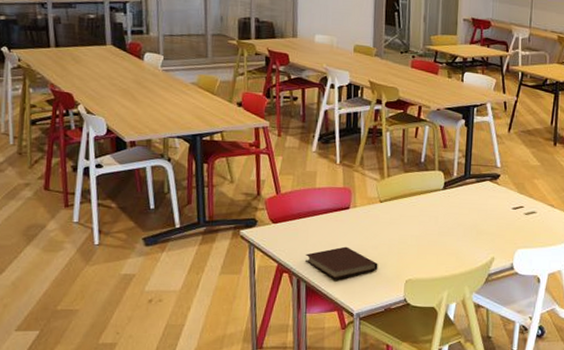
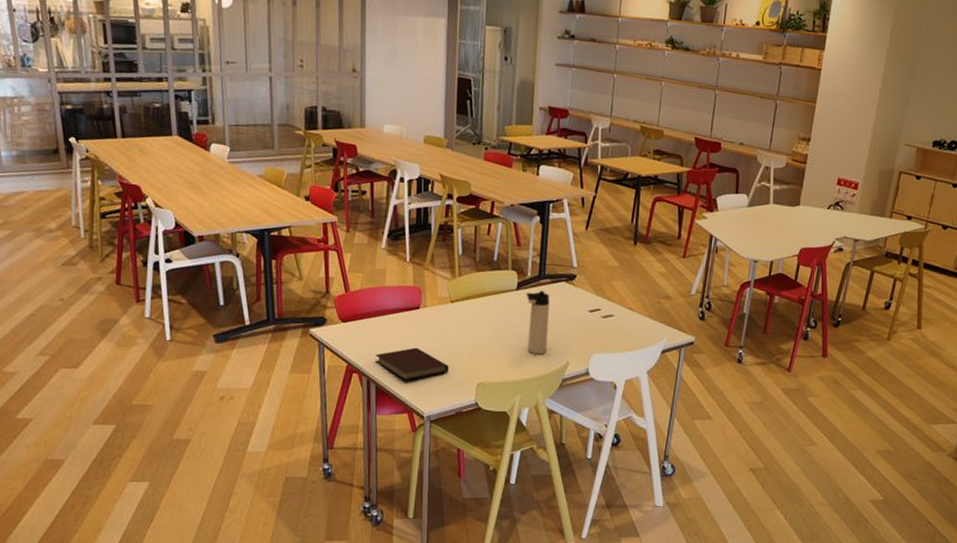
thermos bottle: none [452,189,475,251] -> present [526,290,550,354]

